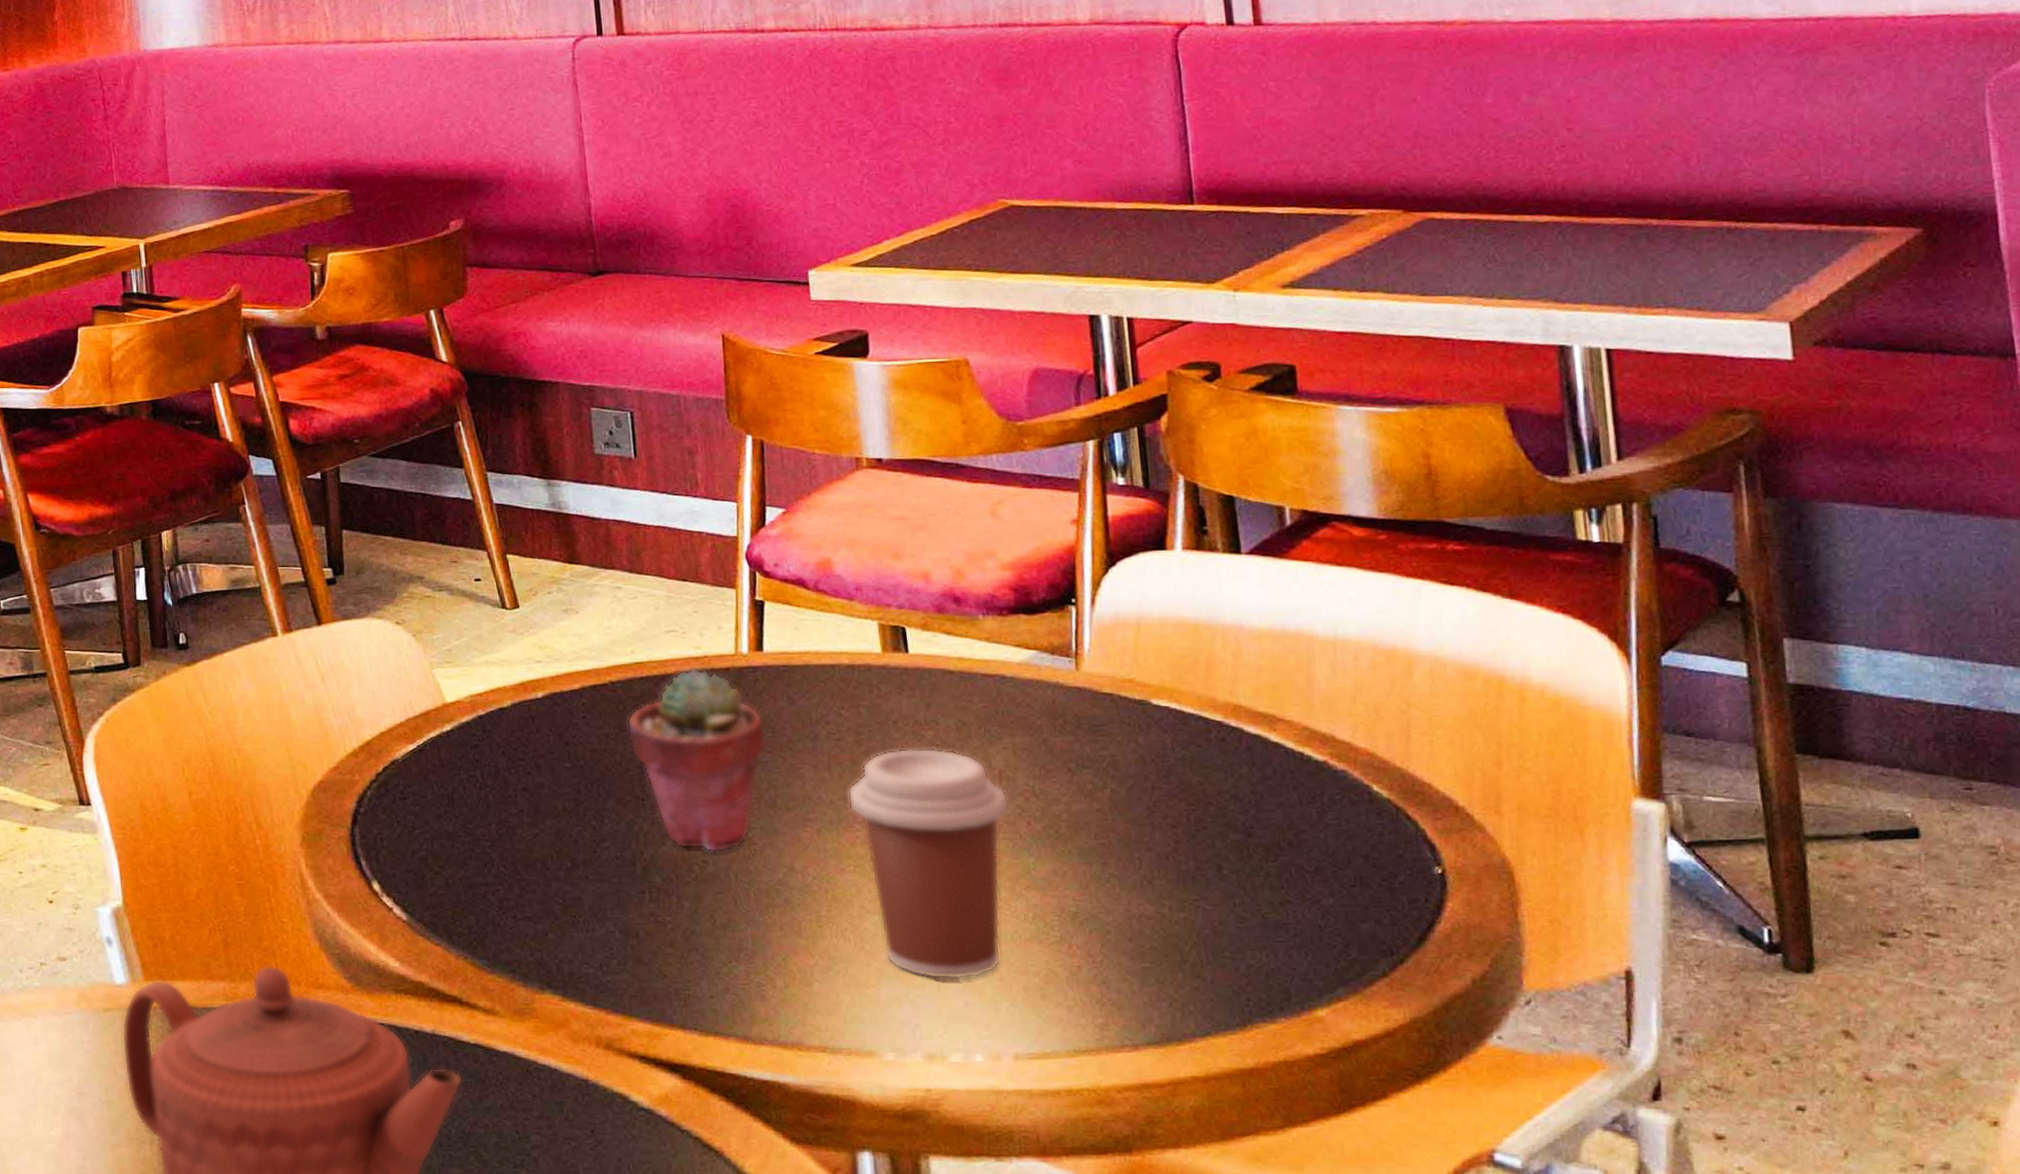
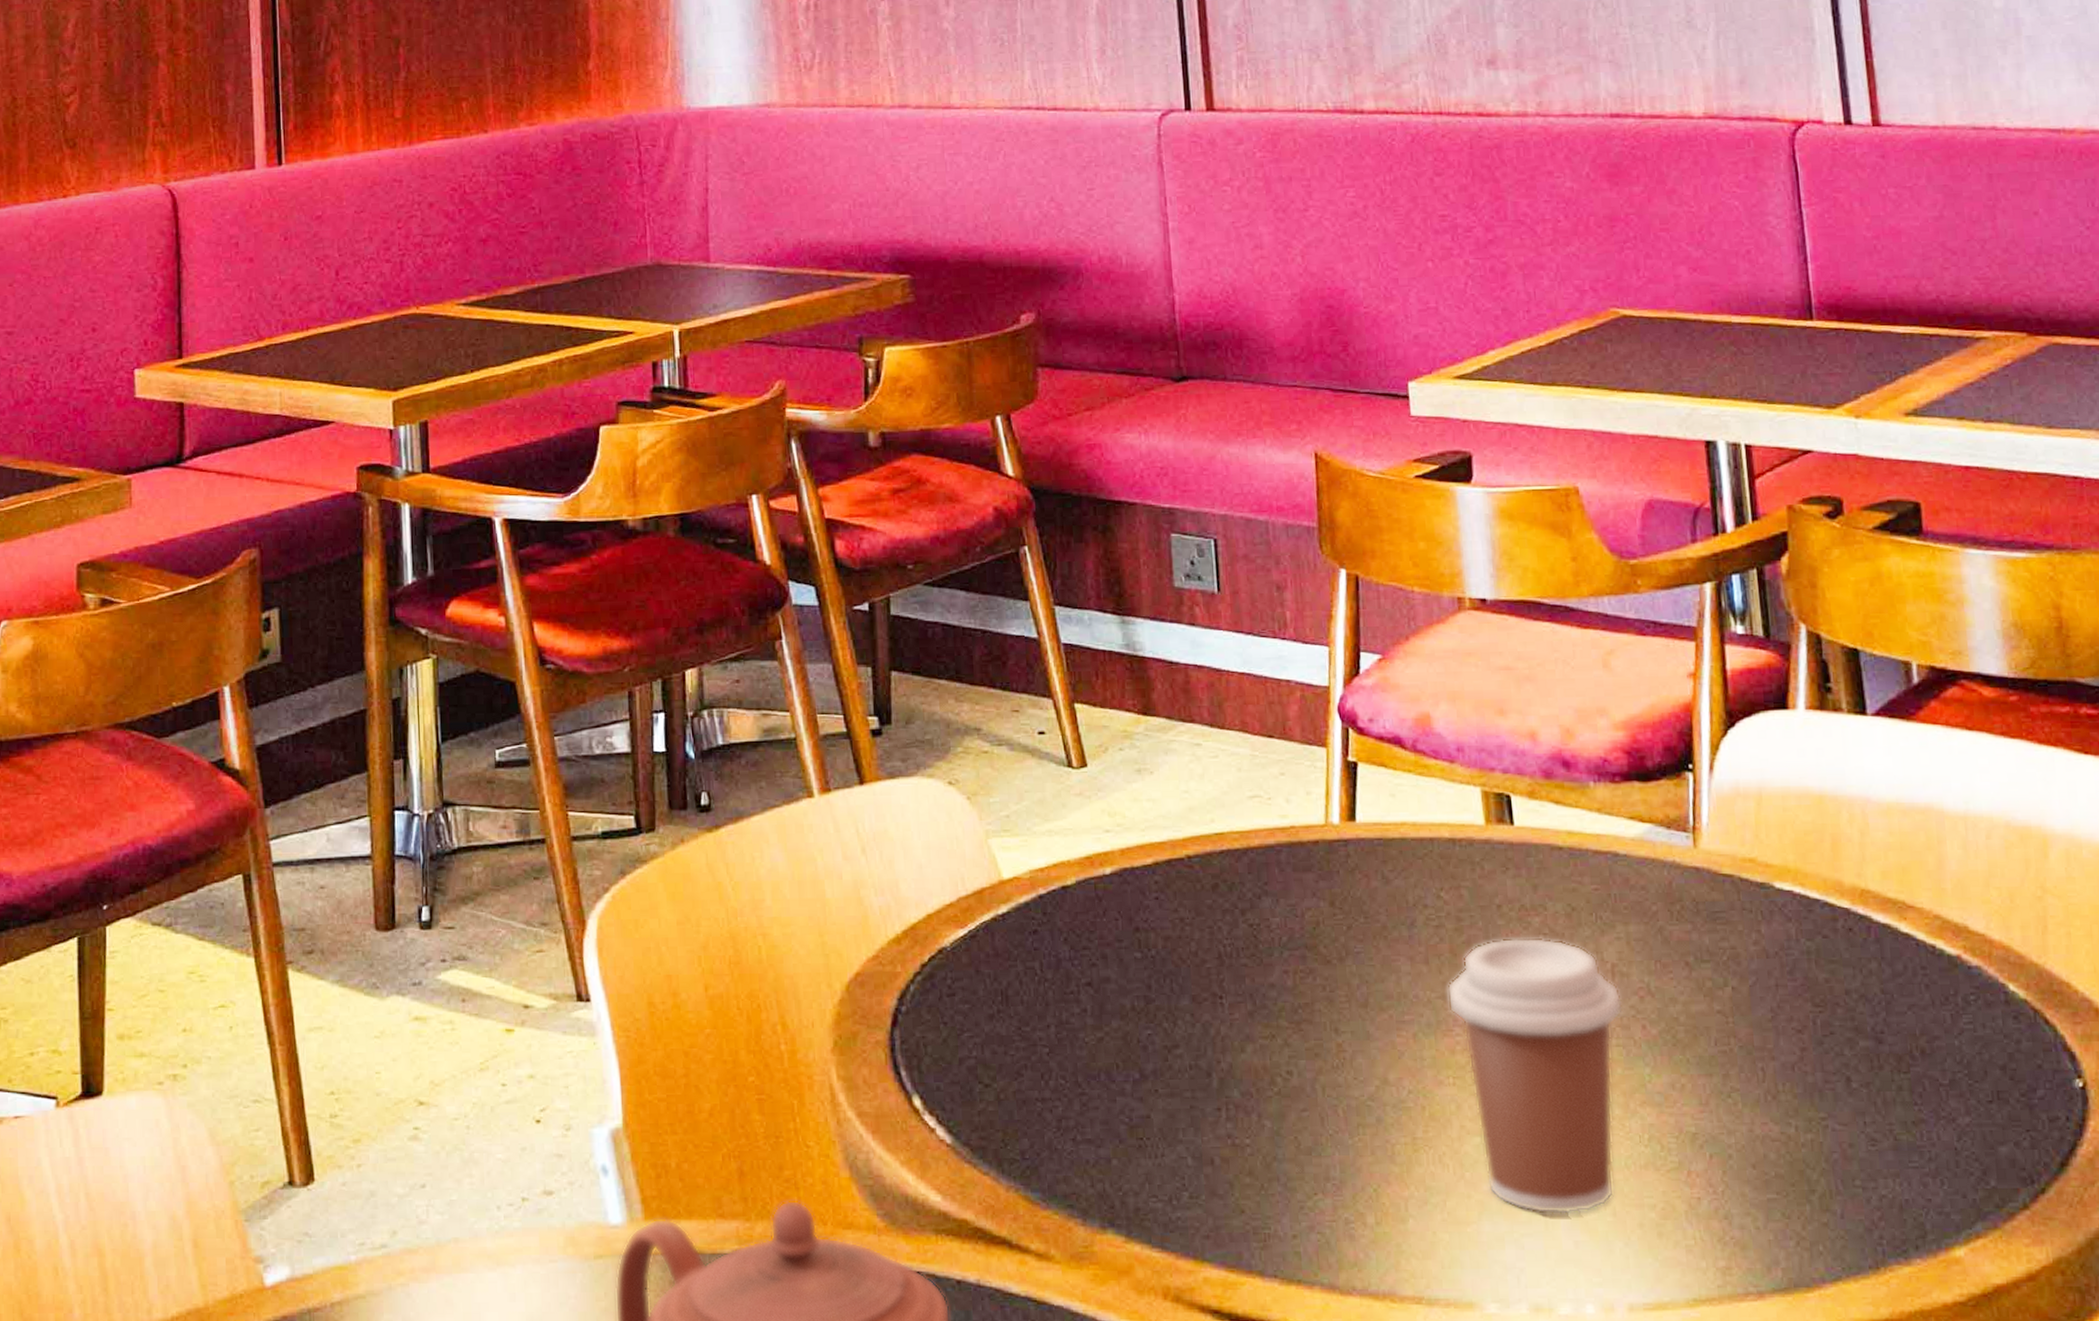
potted succulent: present [627,667,767,852] -> none [1205,839,1359,1060]

